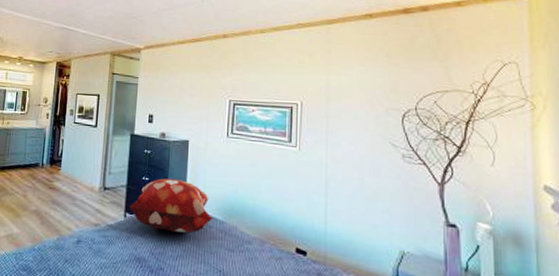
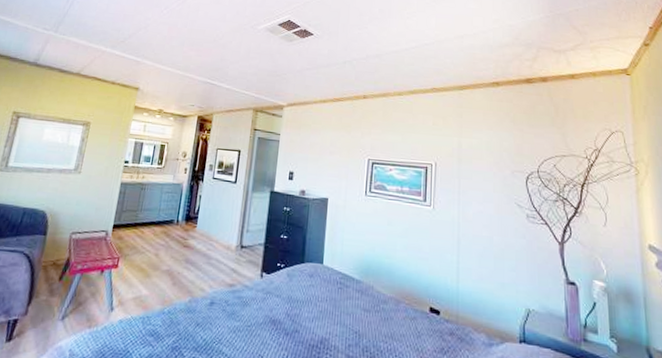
decorative pillow: present [129,178,214,233] -> none [266,236,351,293]

